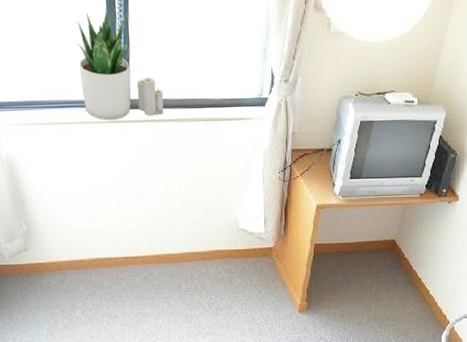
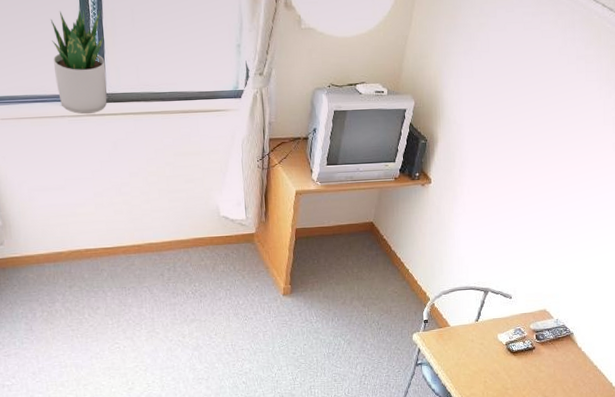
candle: present [136,77,164,116] -> none [112,72,141,109]

